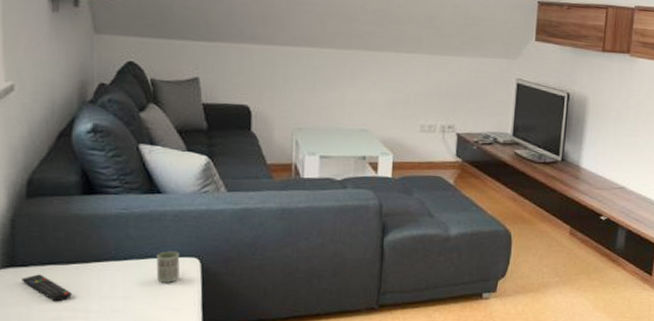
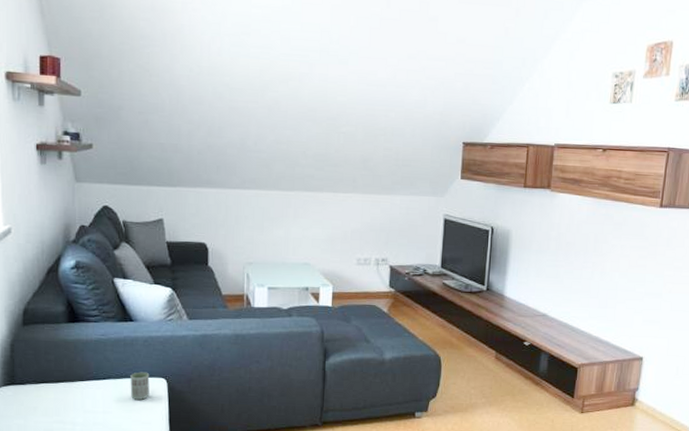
remote control: present [22,274,72,302] -> none [20,391,61,415]

